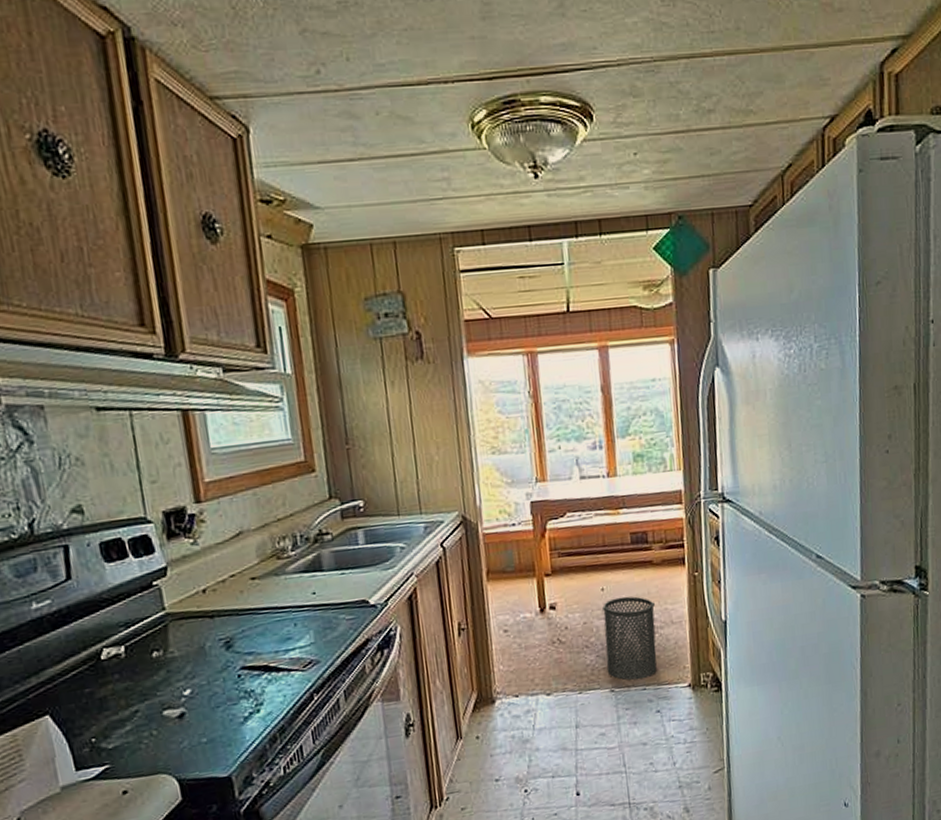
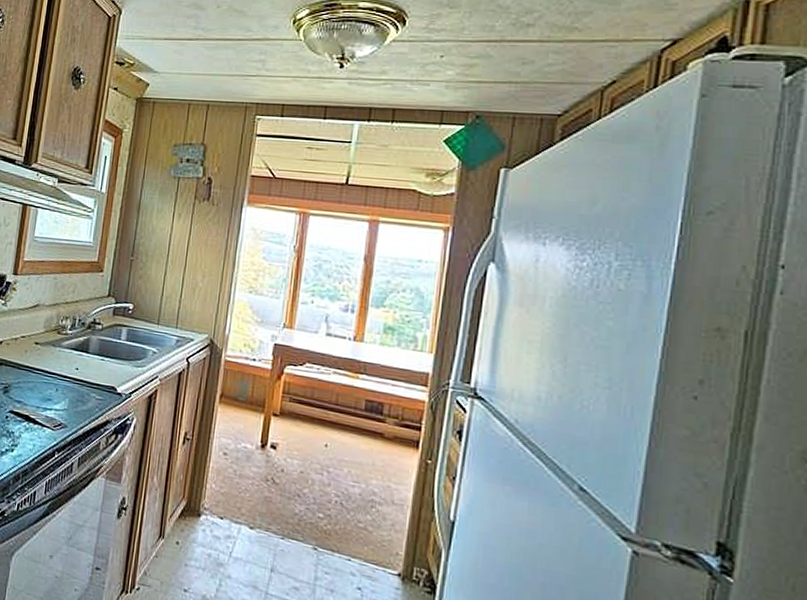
trash can: present [601,596,657,681] -> none [314,458,379,550]

